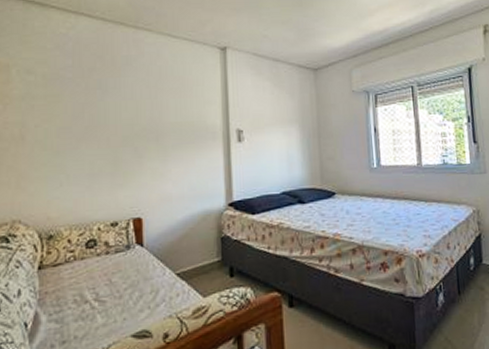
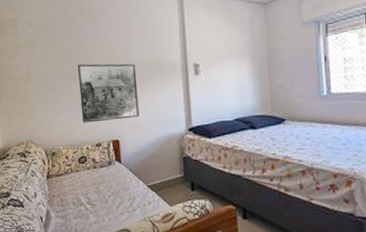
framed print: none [91,124,169,197] -> present [77,63,139,123]

